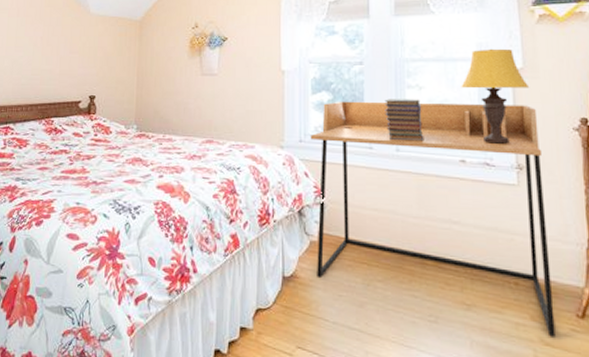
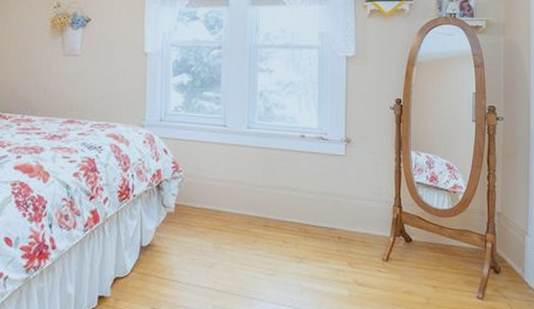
desk: present [310,101,556,337] -> none [170,82,366,278]
book stack: present [385,99,424,142] -> none [239,81,272,120]
table lamp: present [461,48,530,144] -> none [304,38,359,121]

